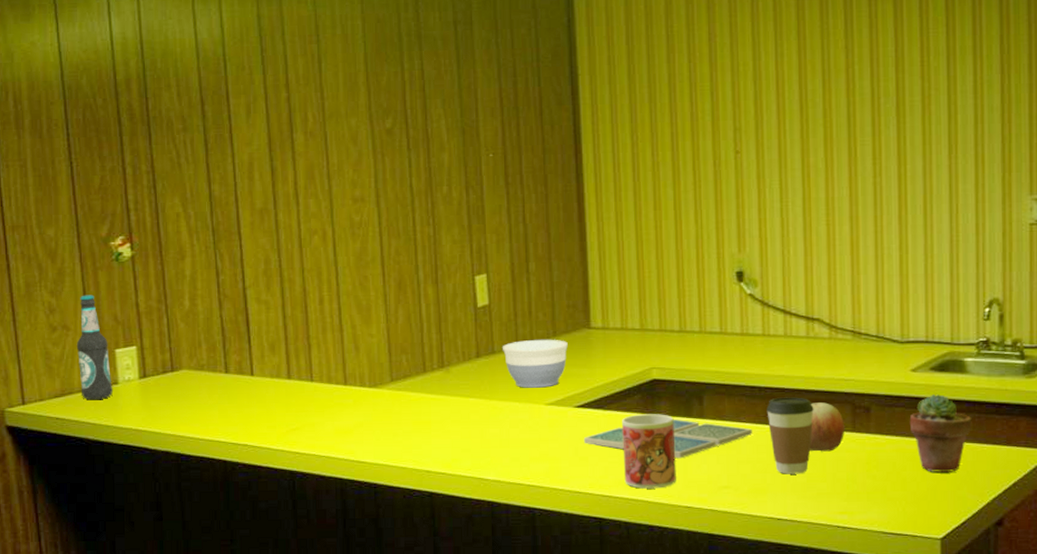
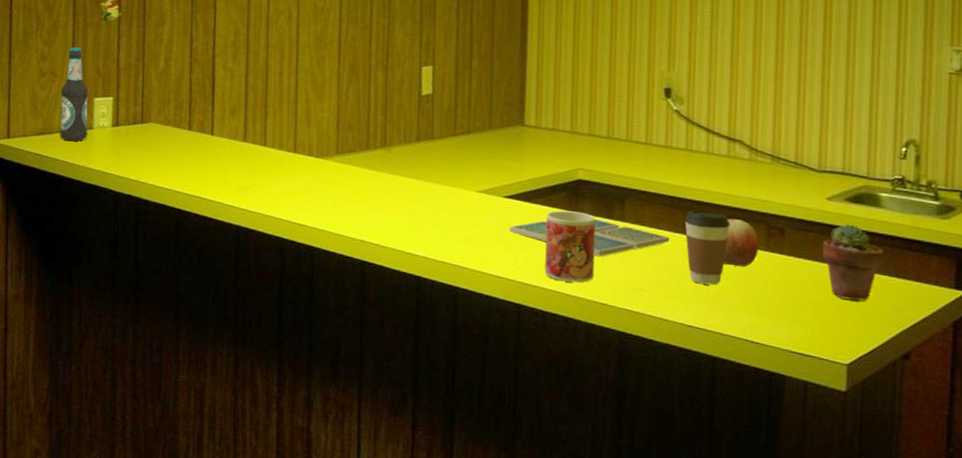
bowl: present [502,339,568,388] -> none [440,130,502,176]

